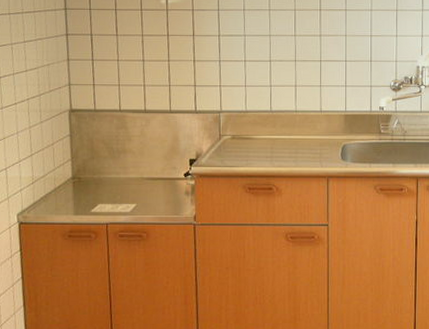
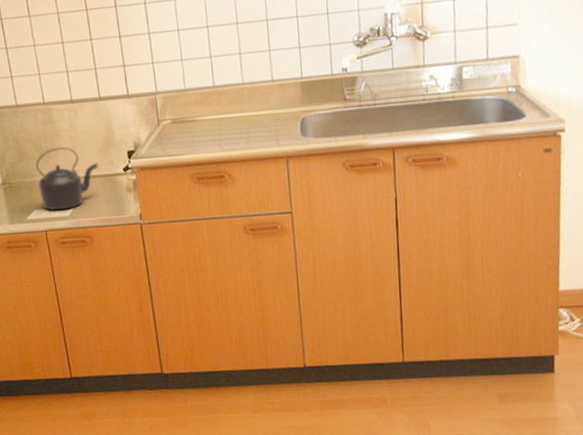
kettle: none [105,150,162,206] -> present [35,146,98,211]

